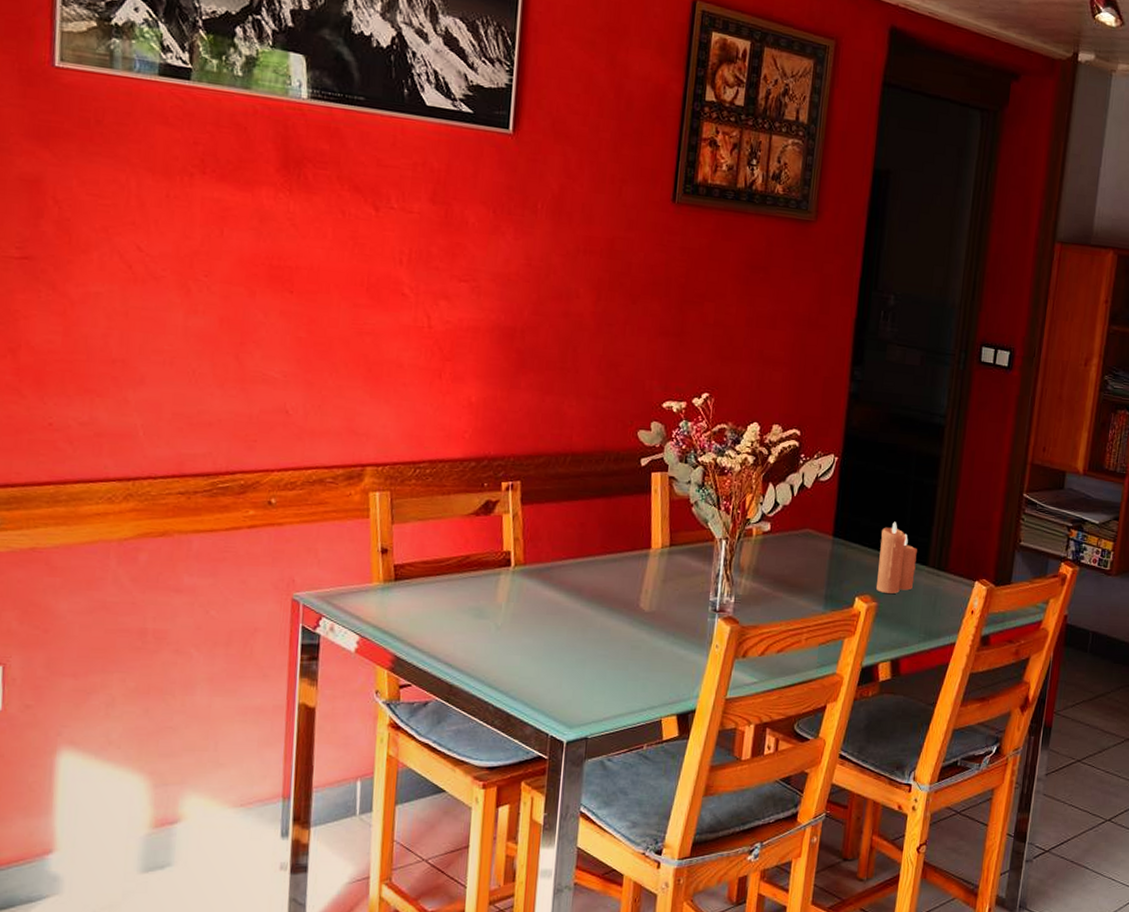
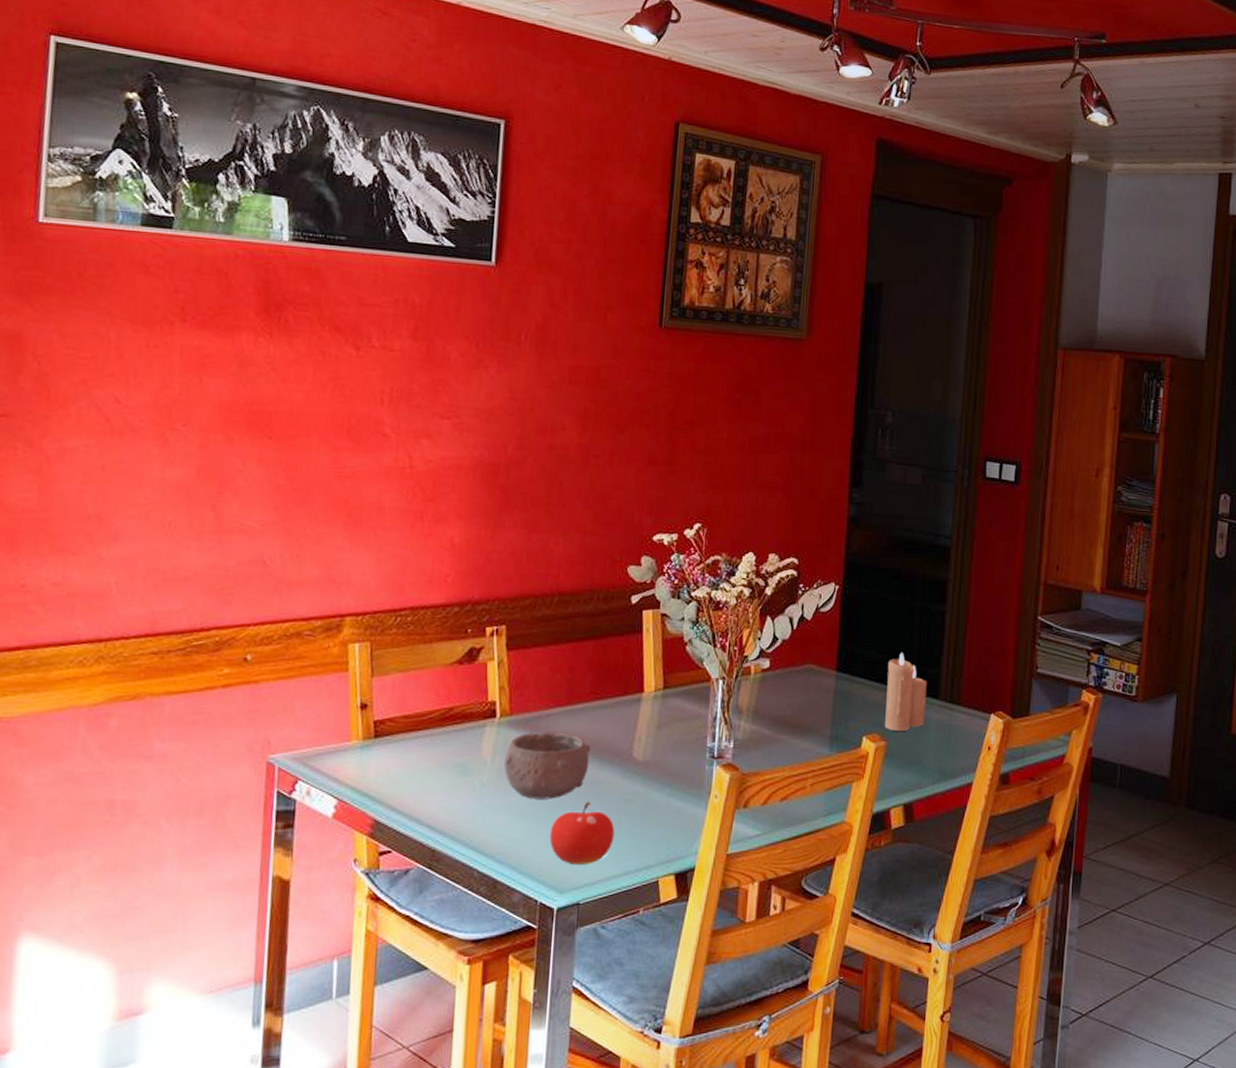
bowl: none [518,581,600,643] -> present [504,732,591,799]
fruit: none [560,646,622,704] -> present [549,801,615,866]

